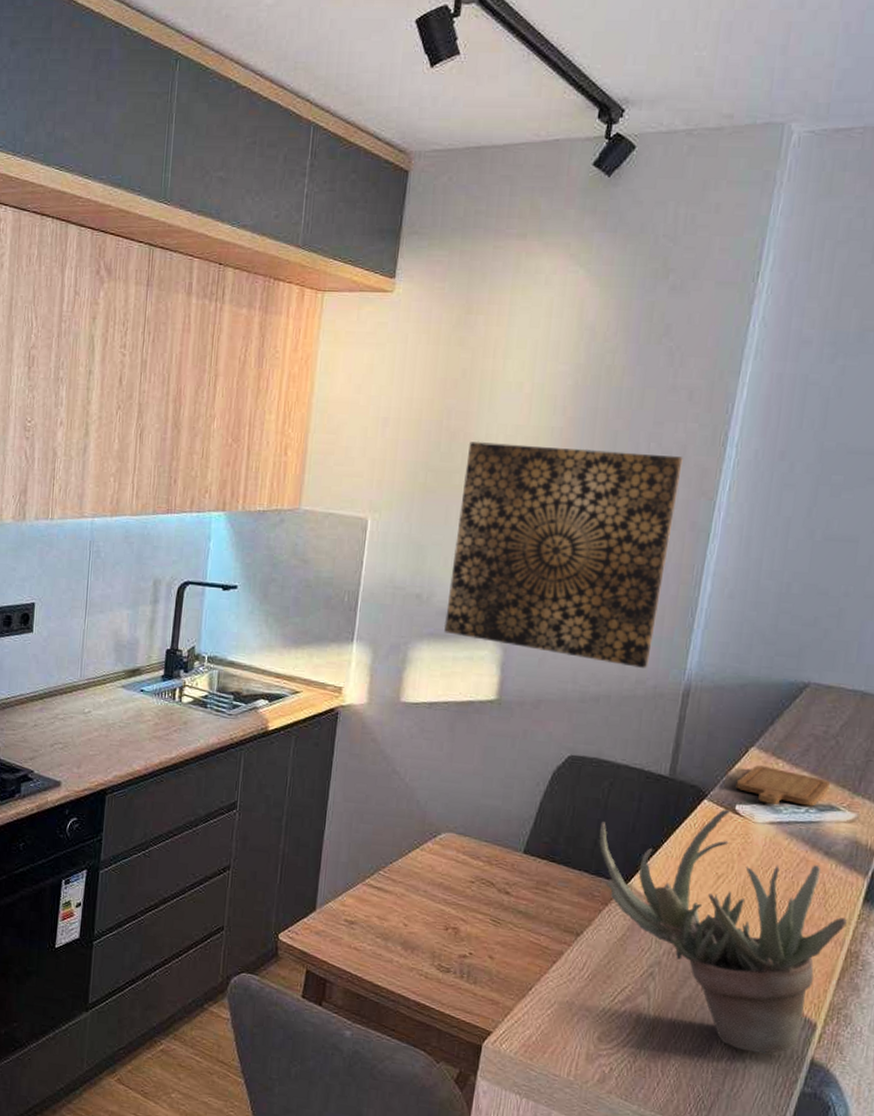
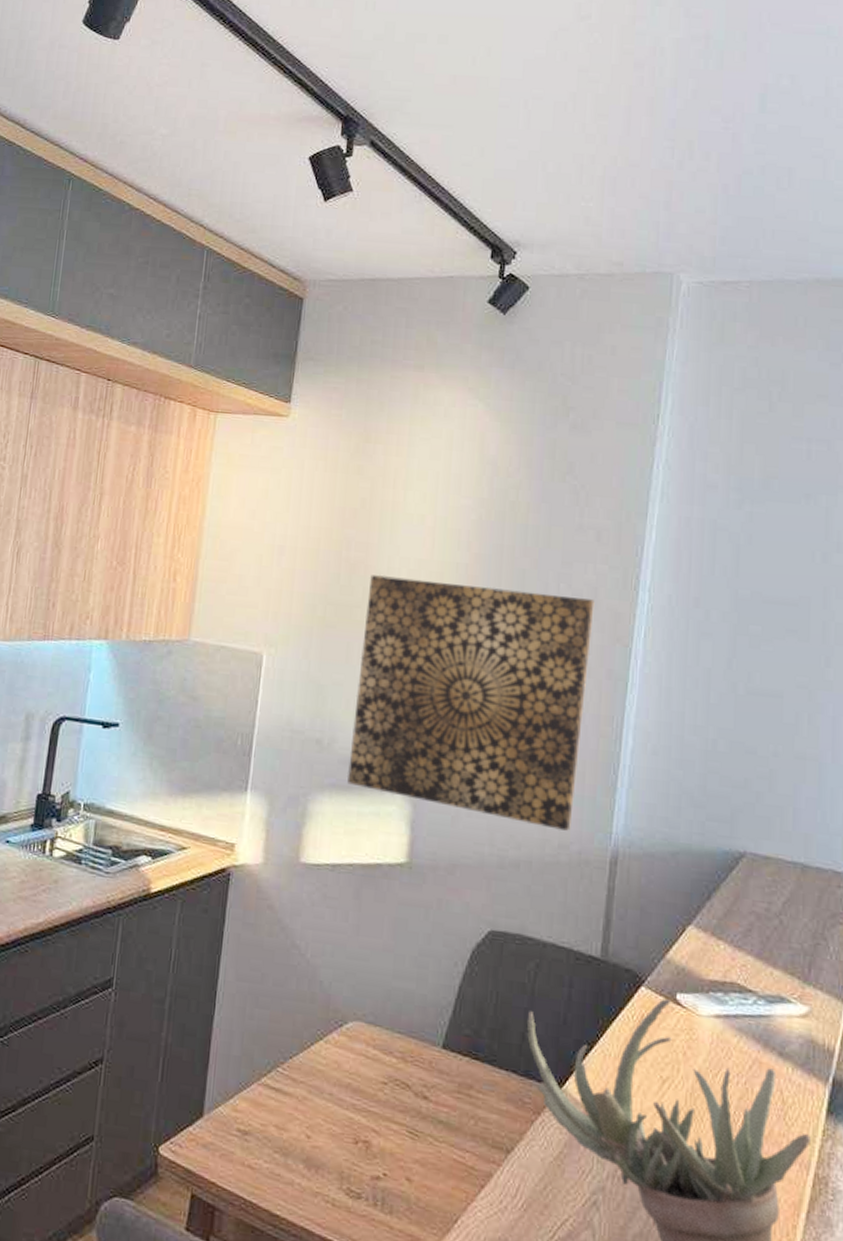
chopping board: present [735,765,831,807] -> none [675,947,778,997]

